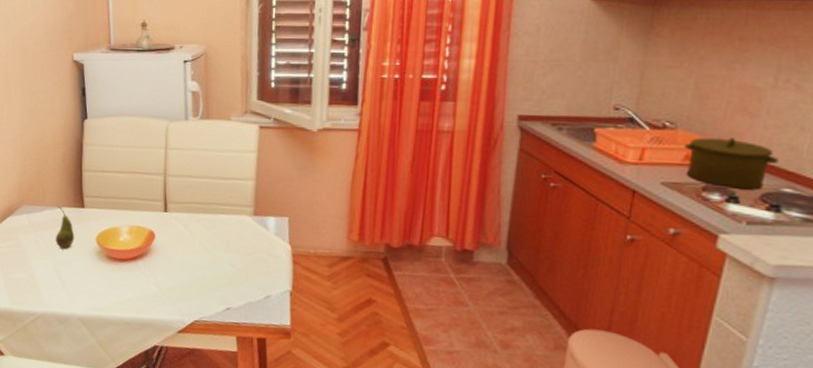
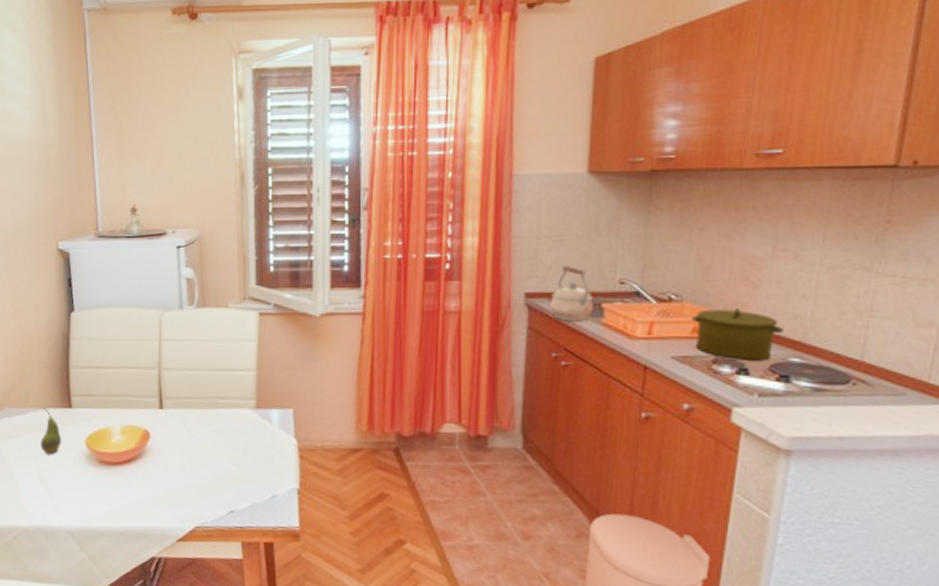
kettle: none [542,89,587,145] -> present [550,265,594,322]

